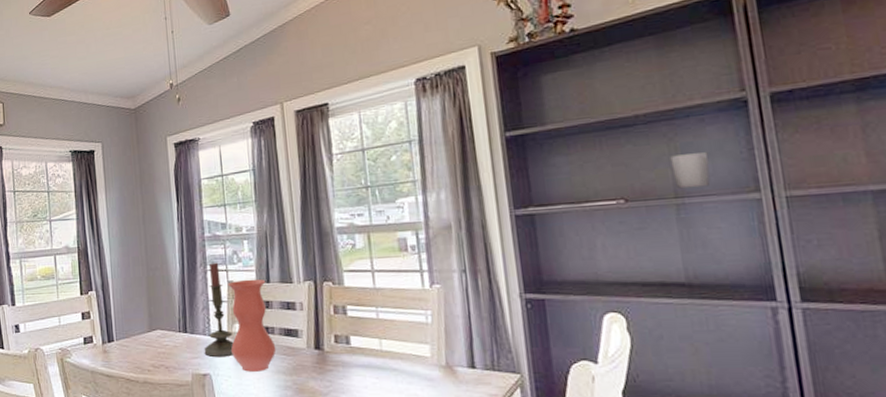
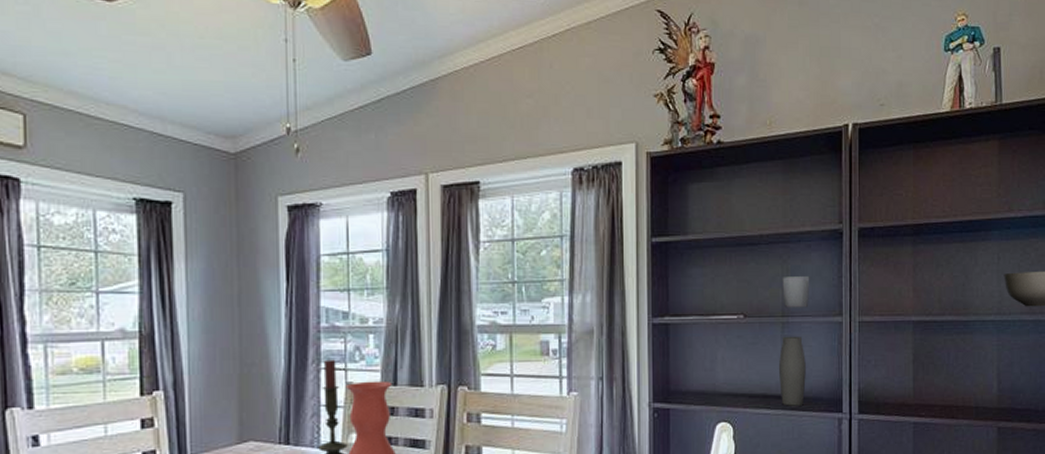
vase: none [677,217,719,295] -> present [778,336,806,406]

